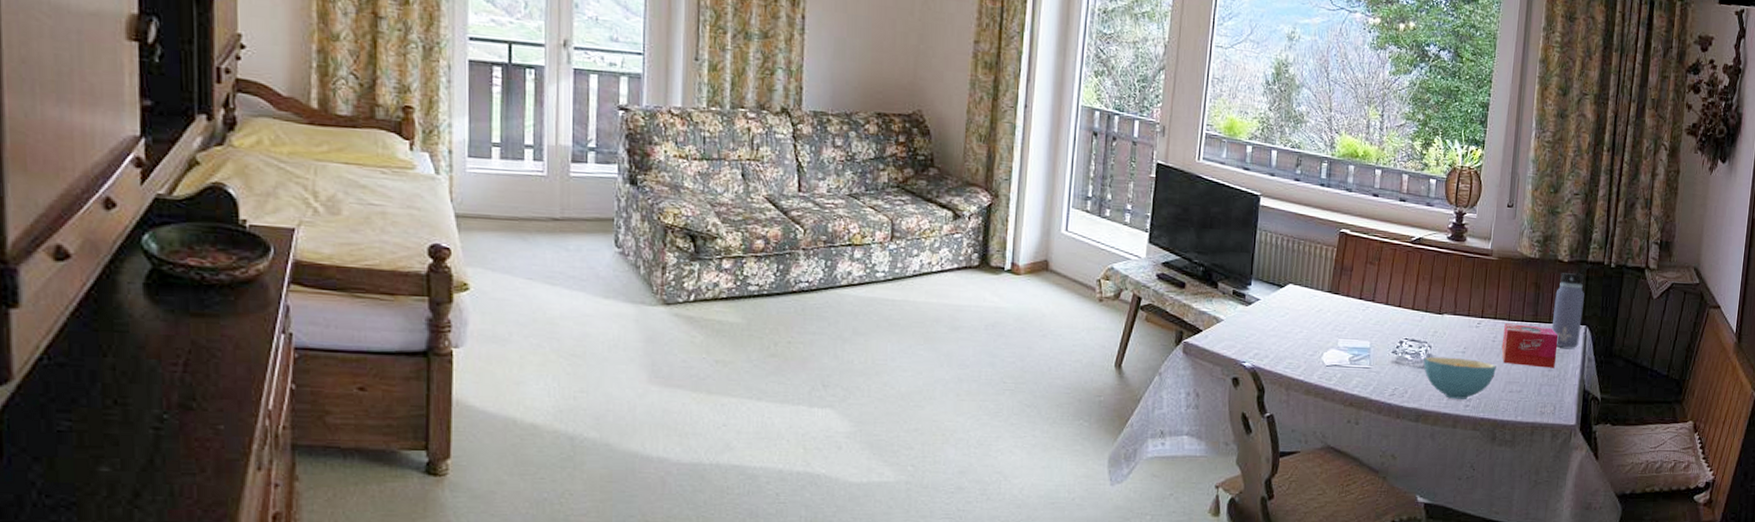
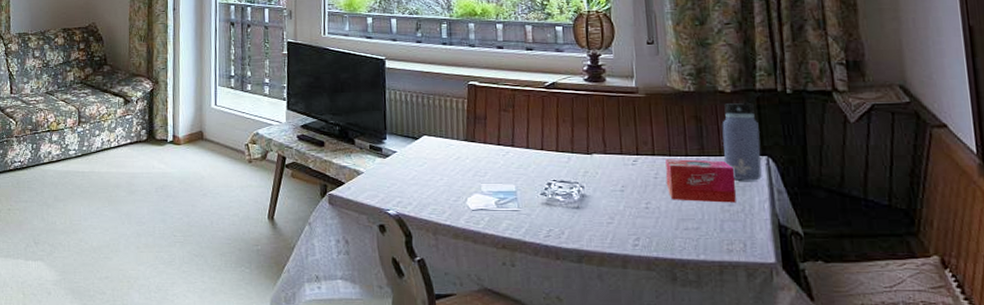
cereal bowl: present [1423,356,1496,399] -> none [577,196,664,239]

